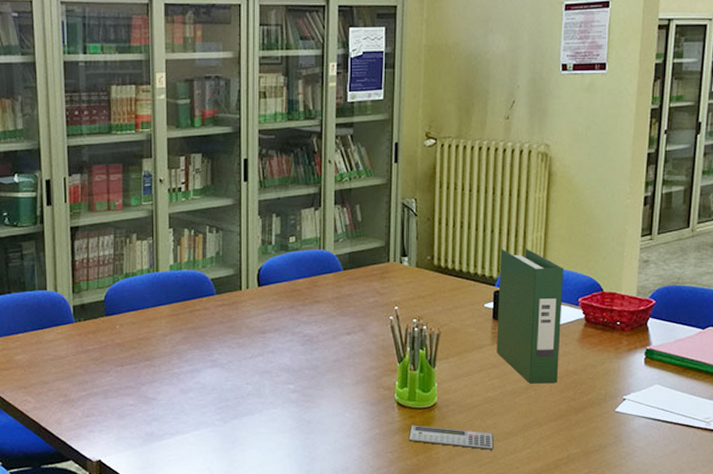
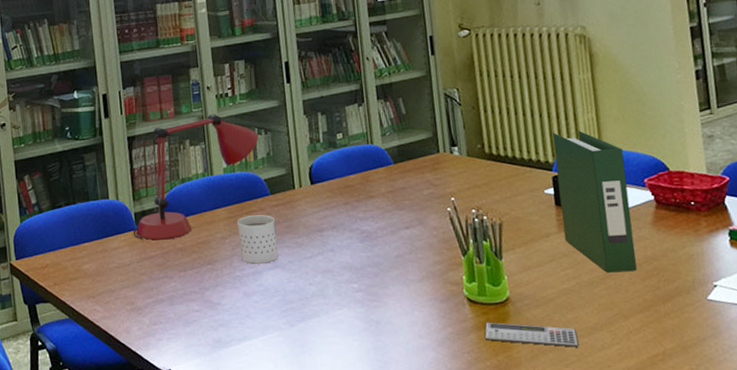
desk lamp: none [70,208,209,334] -> present [133,114,259,240]
mug: none [179,314,219,362] -> present [236,215,278,264]

